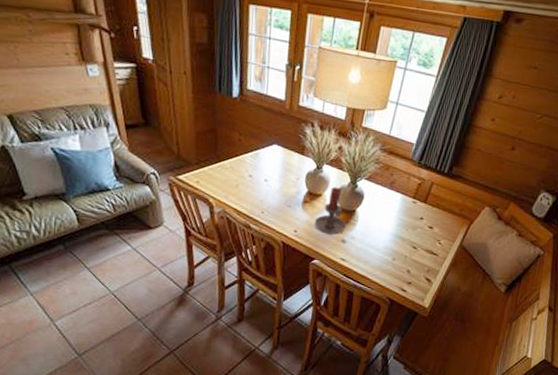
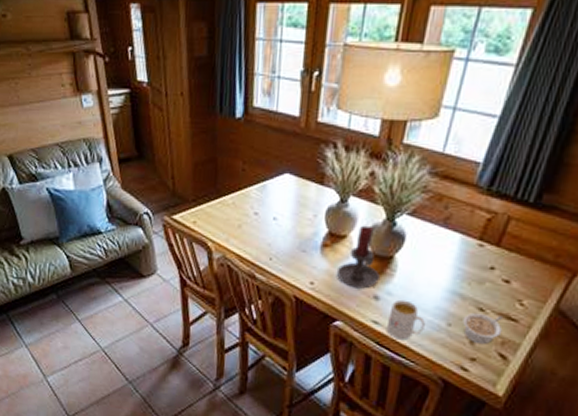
mug: none [350,242,378,272] -> present [386,299,425,340]
legume: none [402,250,429,272] -> present [462,312,504,344]

